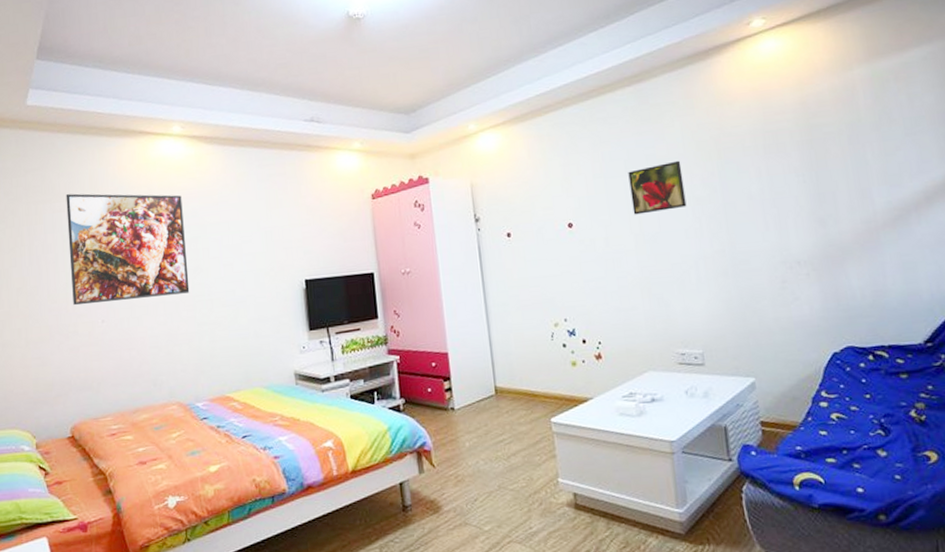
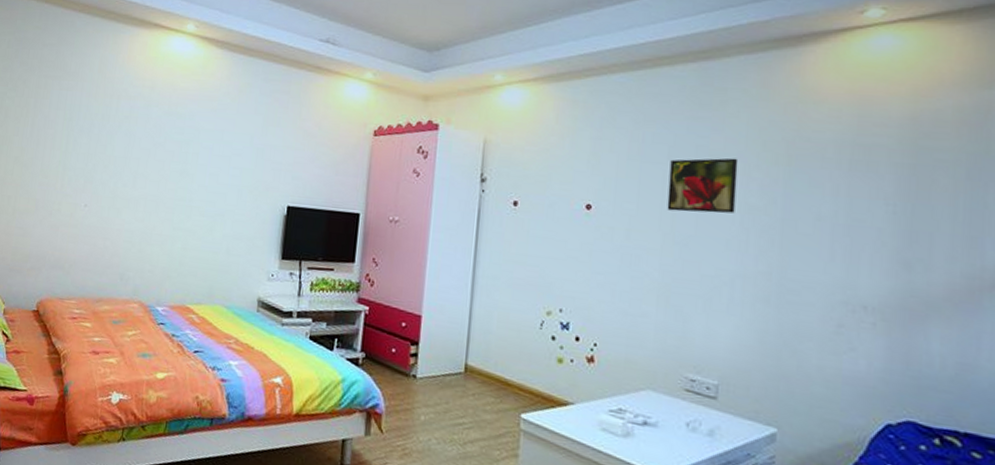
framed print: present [66,193,190,306] -> none [62,74,183,195]

